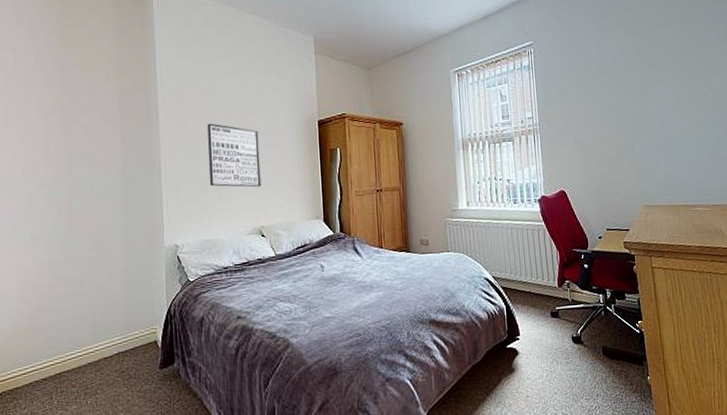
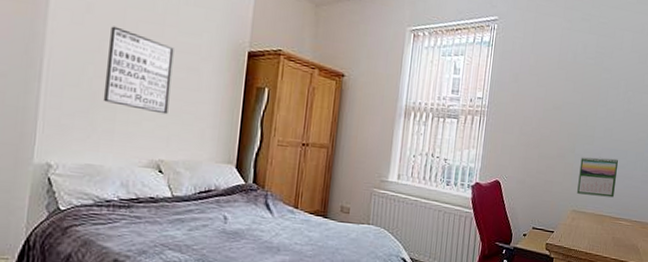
calendar: none [642,148,685,189] -> present [577,157,619,198]

